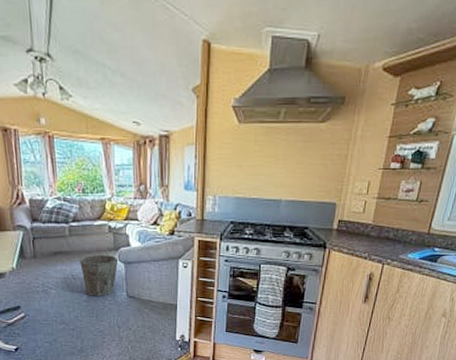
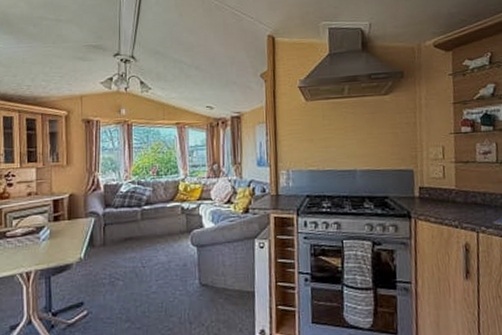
waste bin: present [80,254,119,296] -> none [150,237,191,287]

